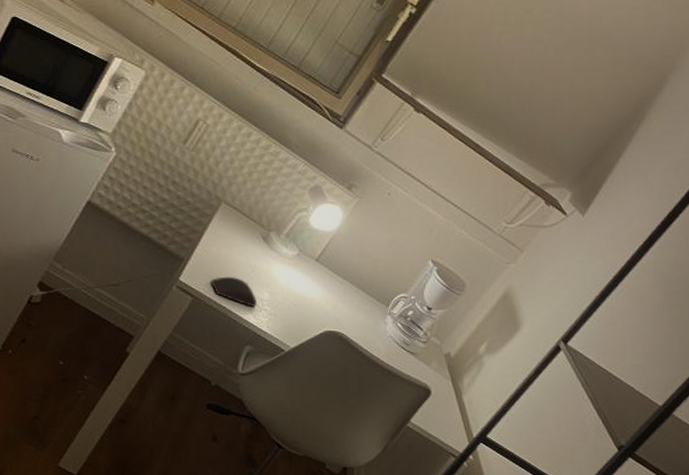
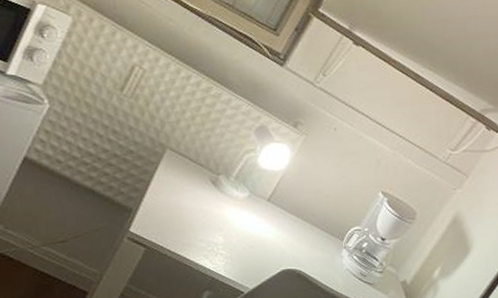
computer mouse: present [211,276,258,307] -> none [162,223,213,252]

